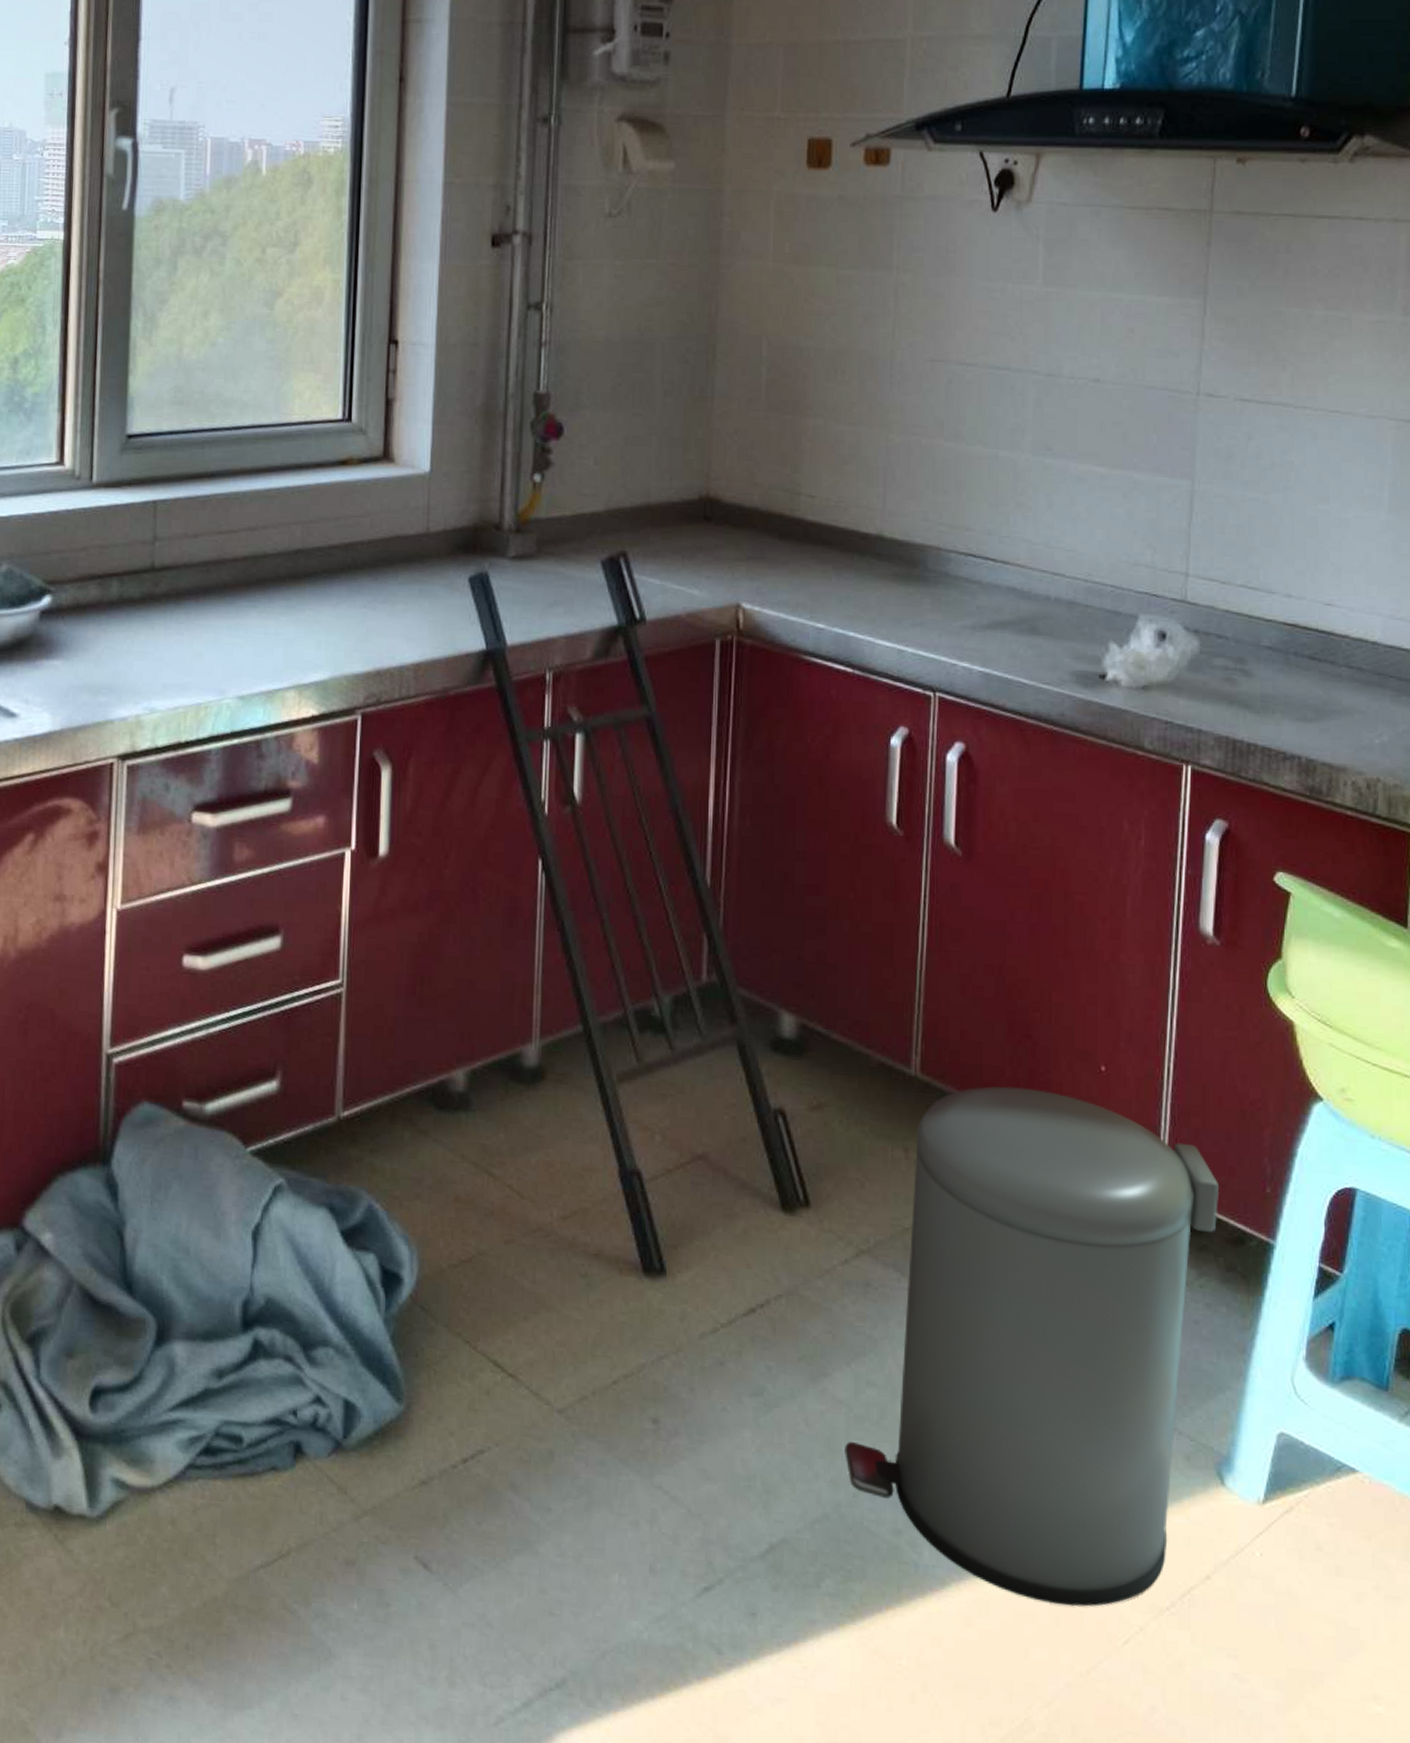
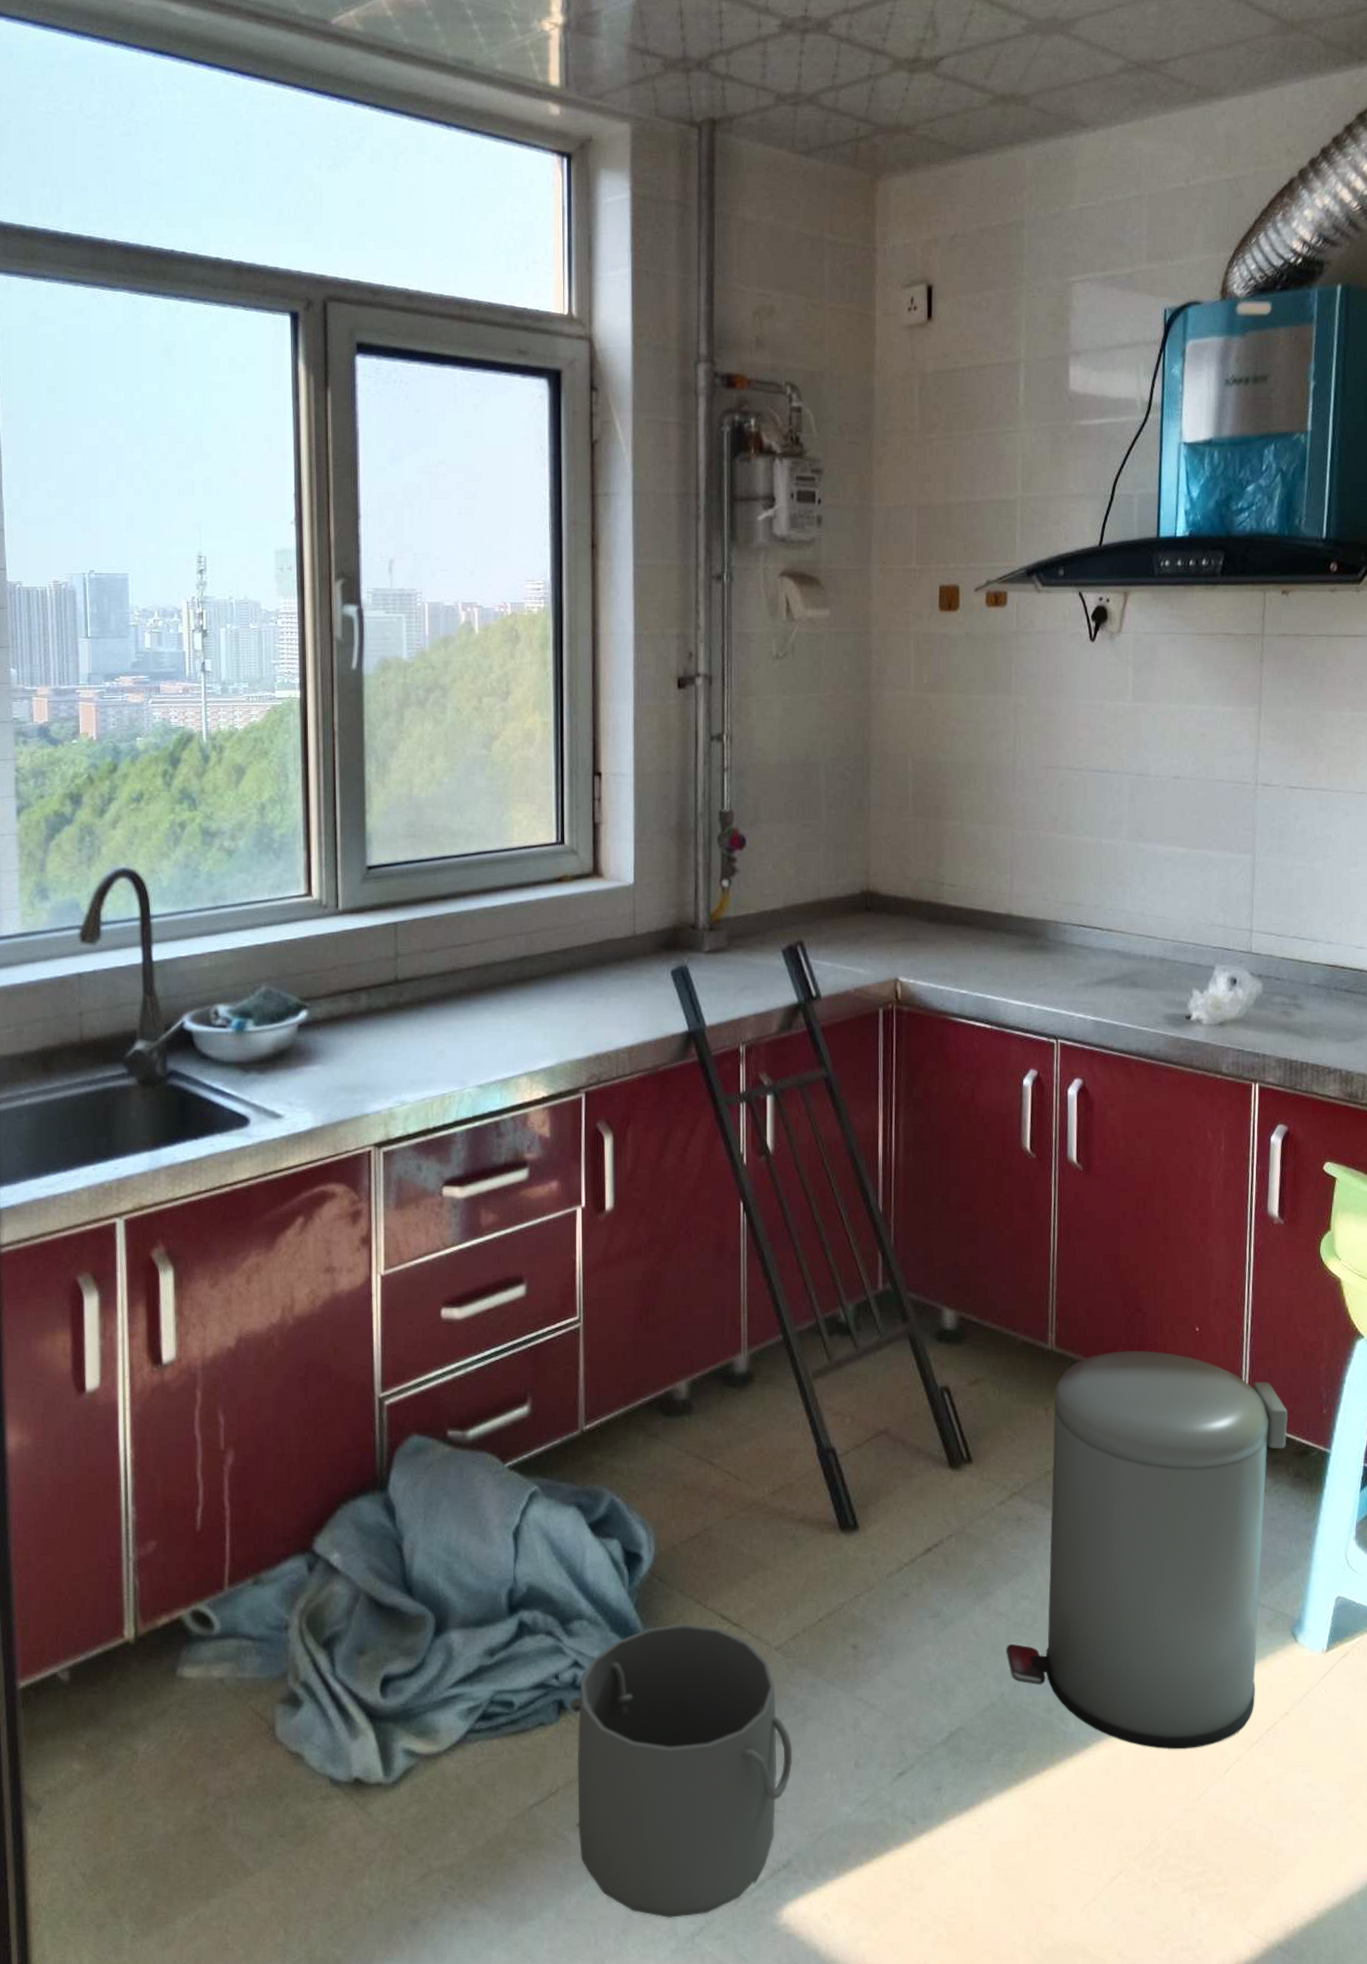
bucket: none [308,1366,574,1732] -> present [569,1624,793,1918]

